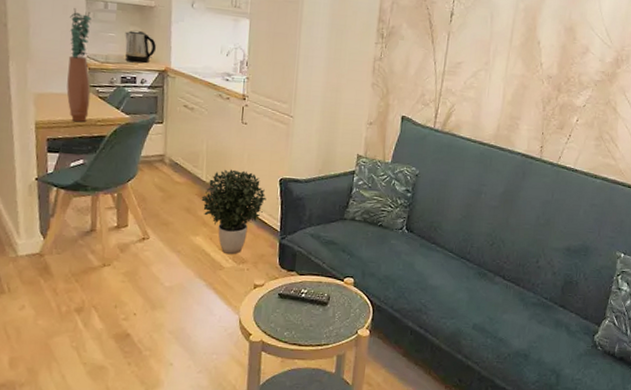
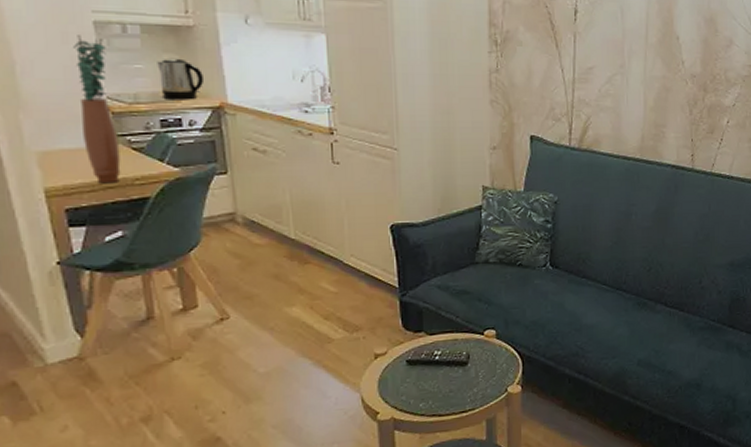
potted plant: present [201,169,266,255] -> none [292,220,376,324]

